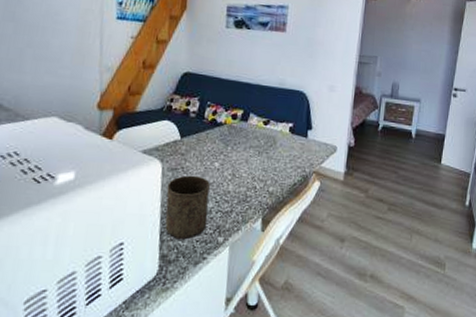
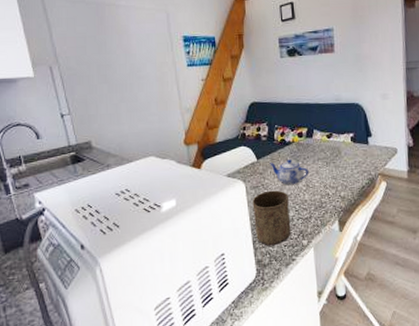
teapot: none [194,142,238,173] -> present [269,159,309,186]

